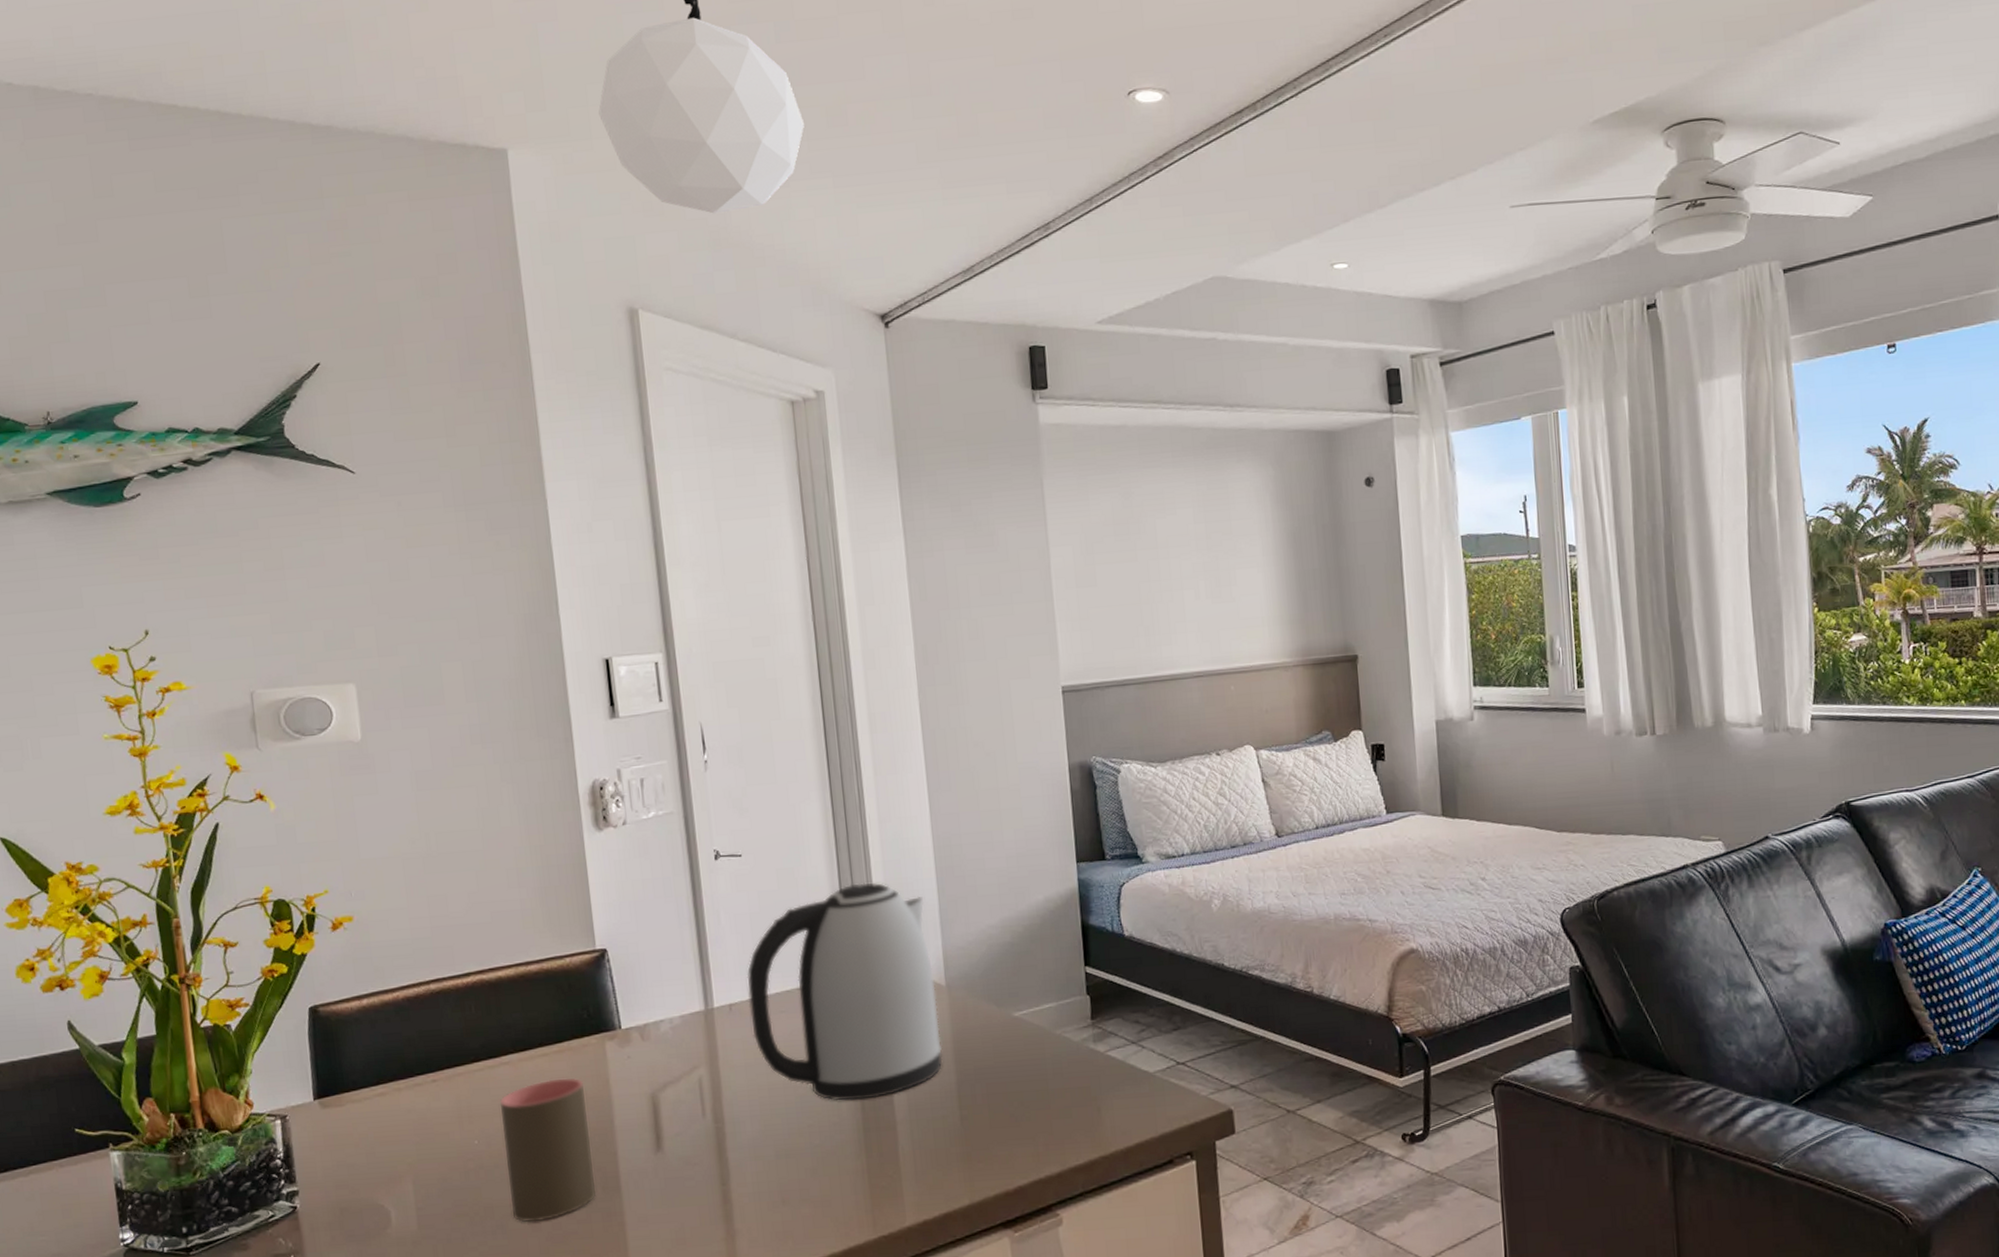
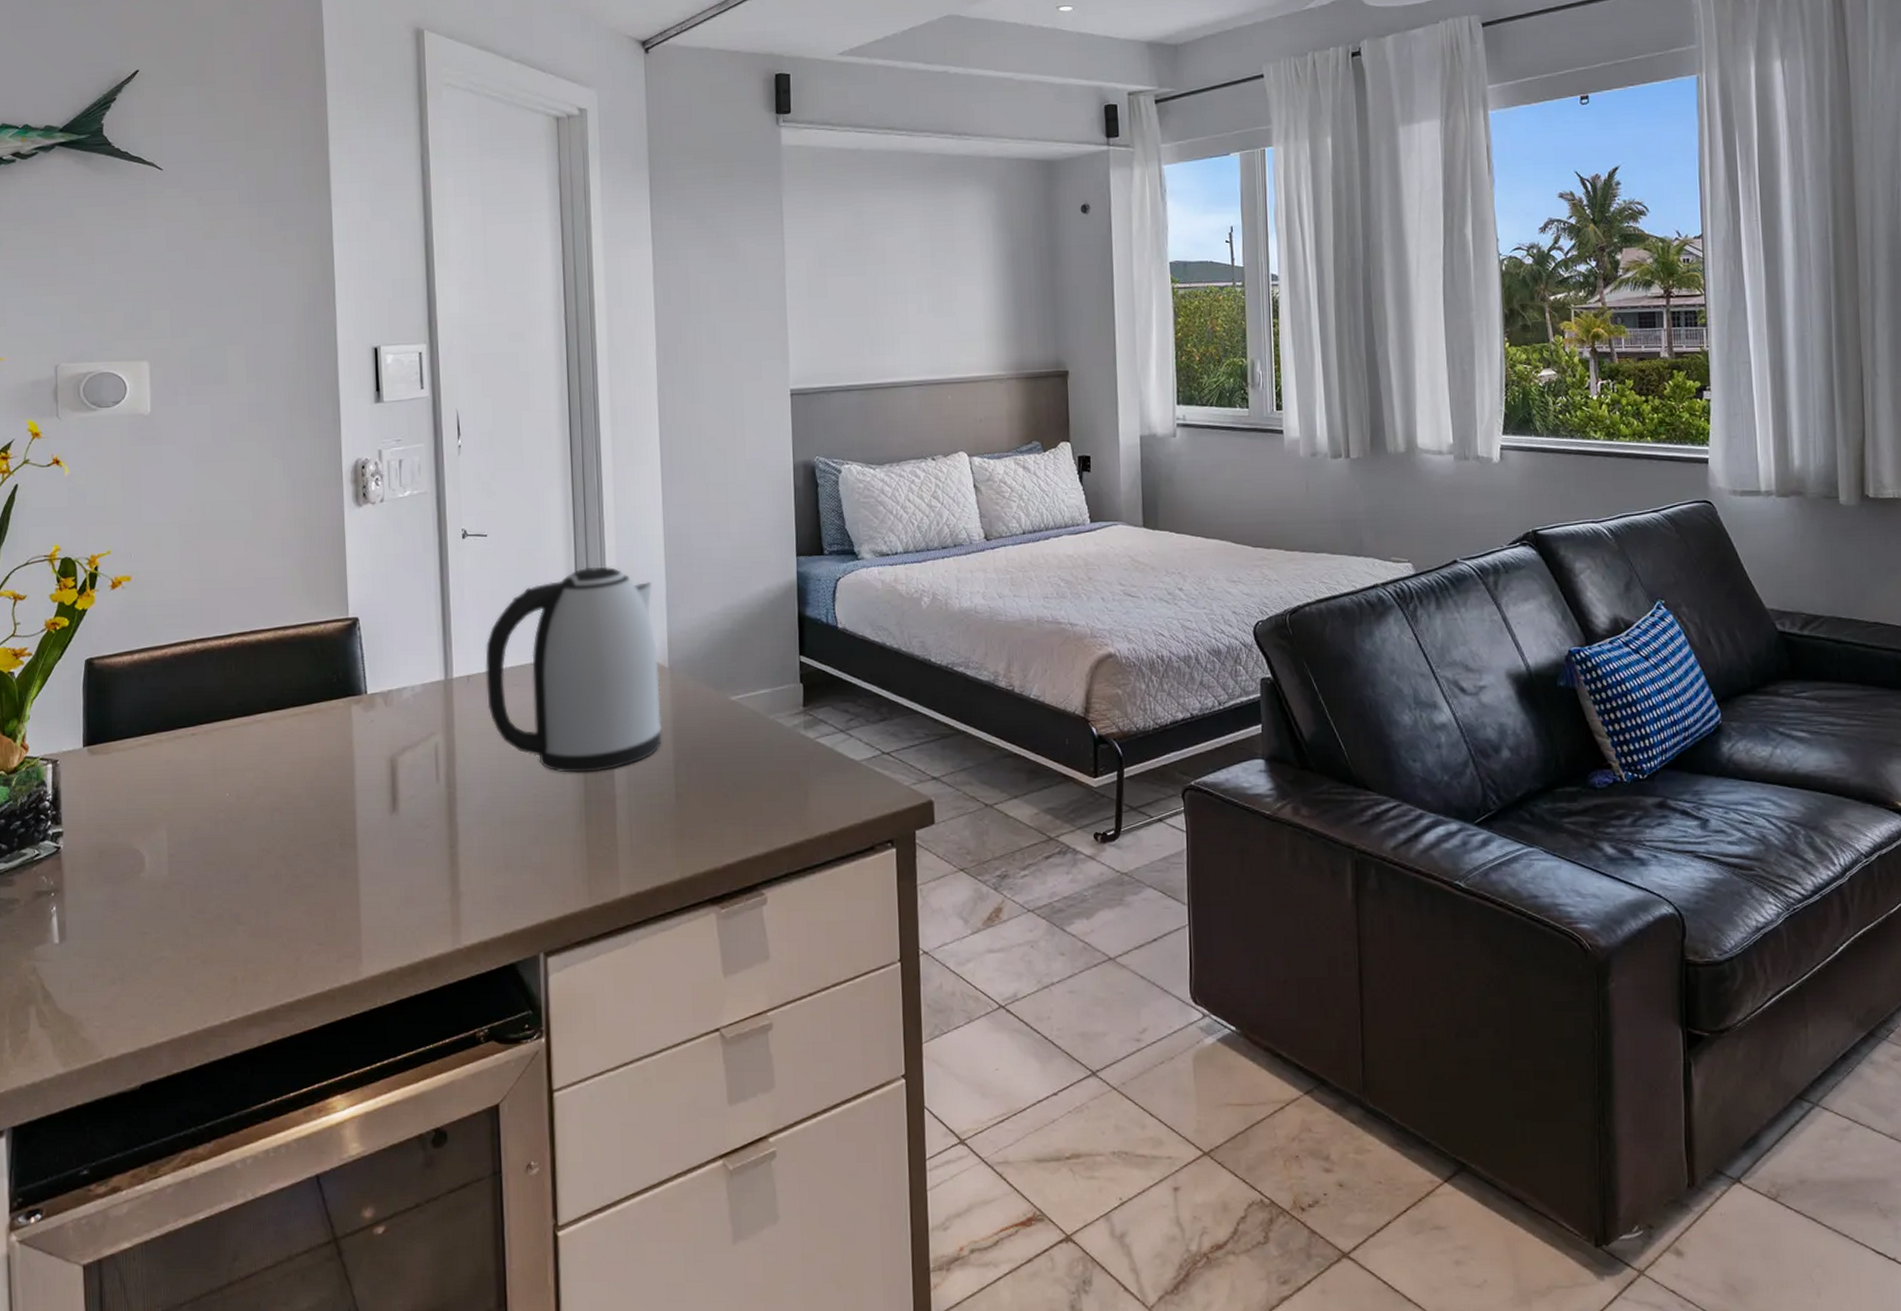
cup: present [500,1077,597,1223] -> none [252,738,334,874]

